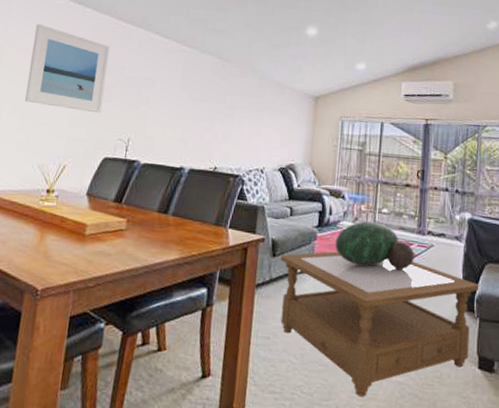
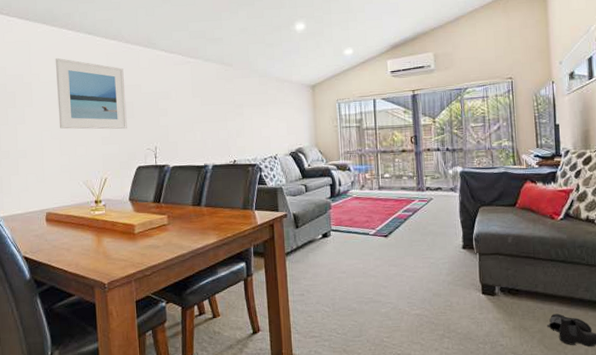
coffee table: present [280,251,479,397] -> none [303,214,476,330]
decorative bowl: present [335,221,416,270] -> none [347,186,418,225]

